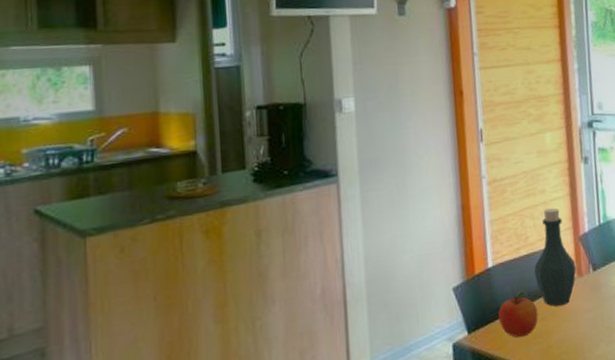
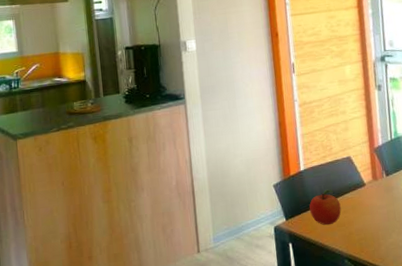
bottle: present [534,208,577,307] -> none [337,125,372,203]

